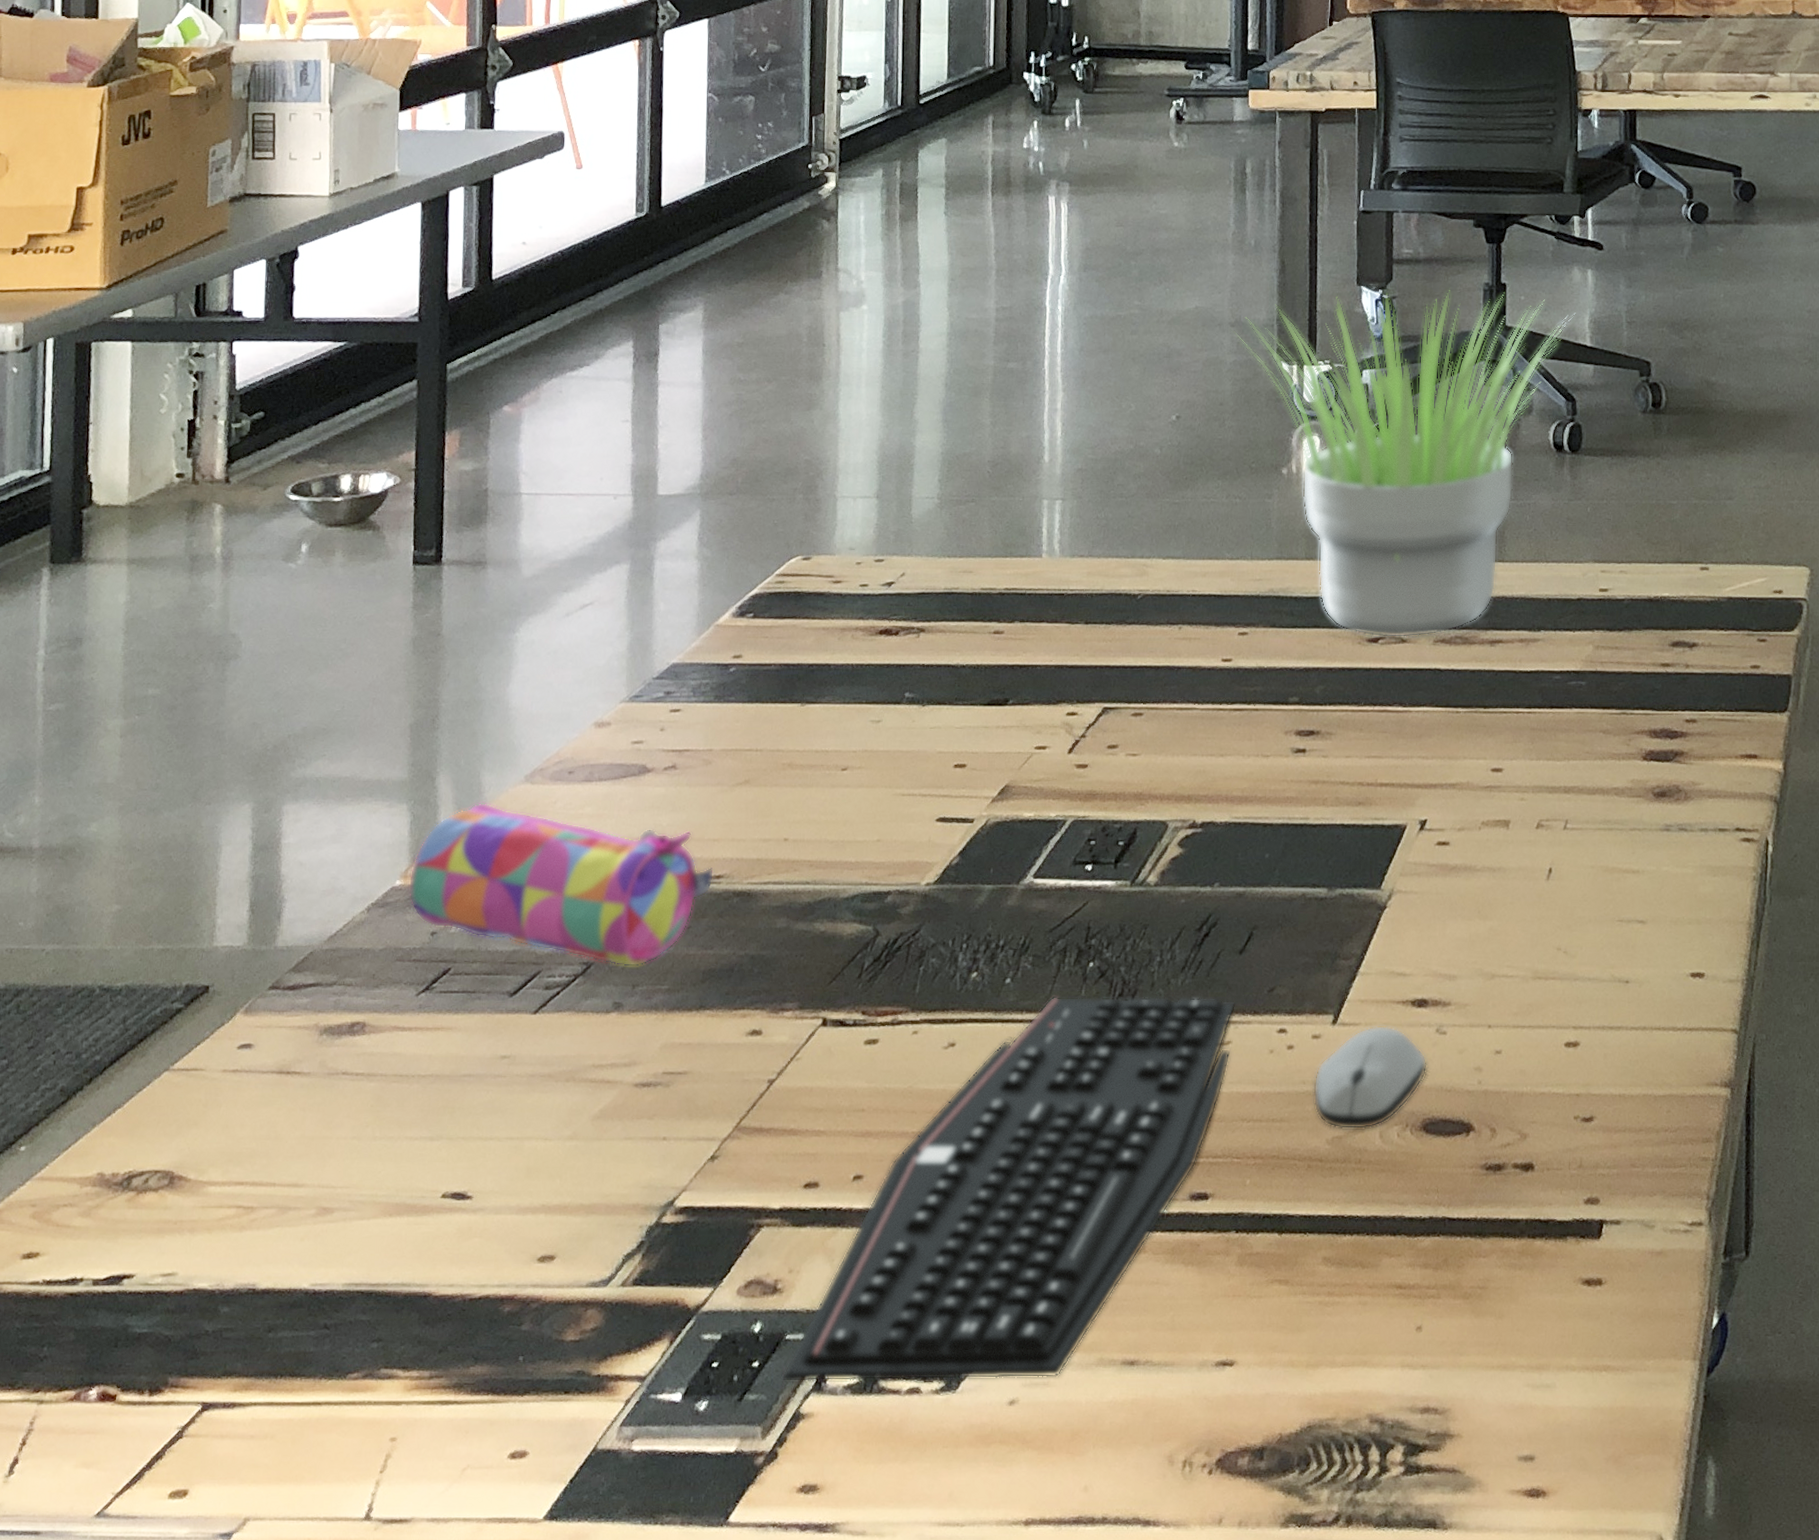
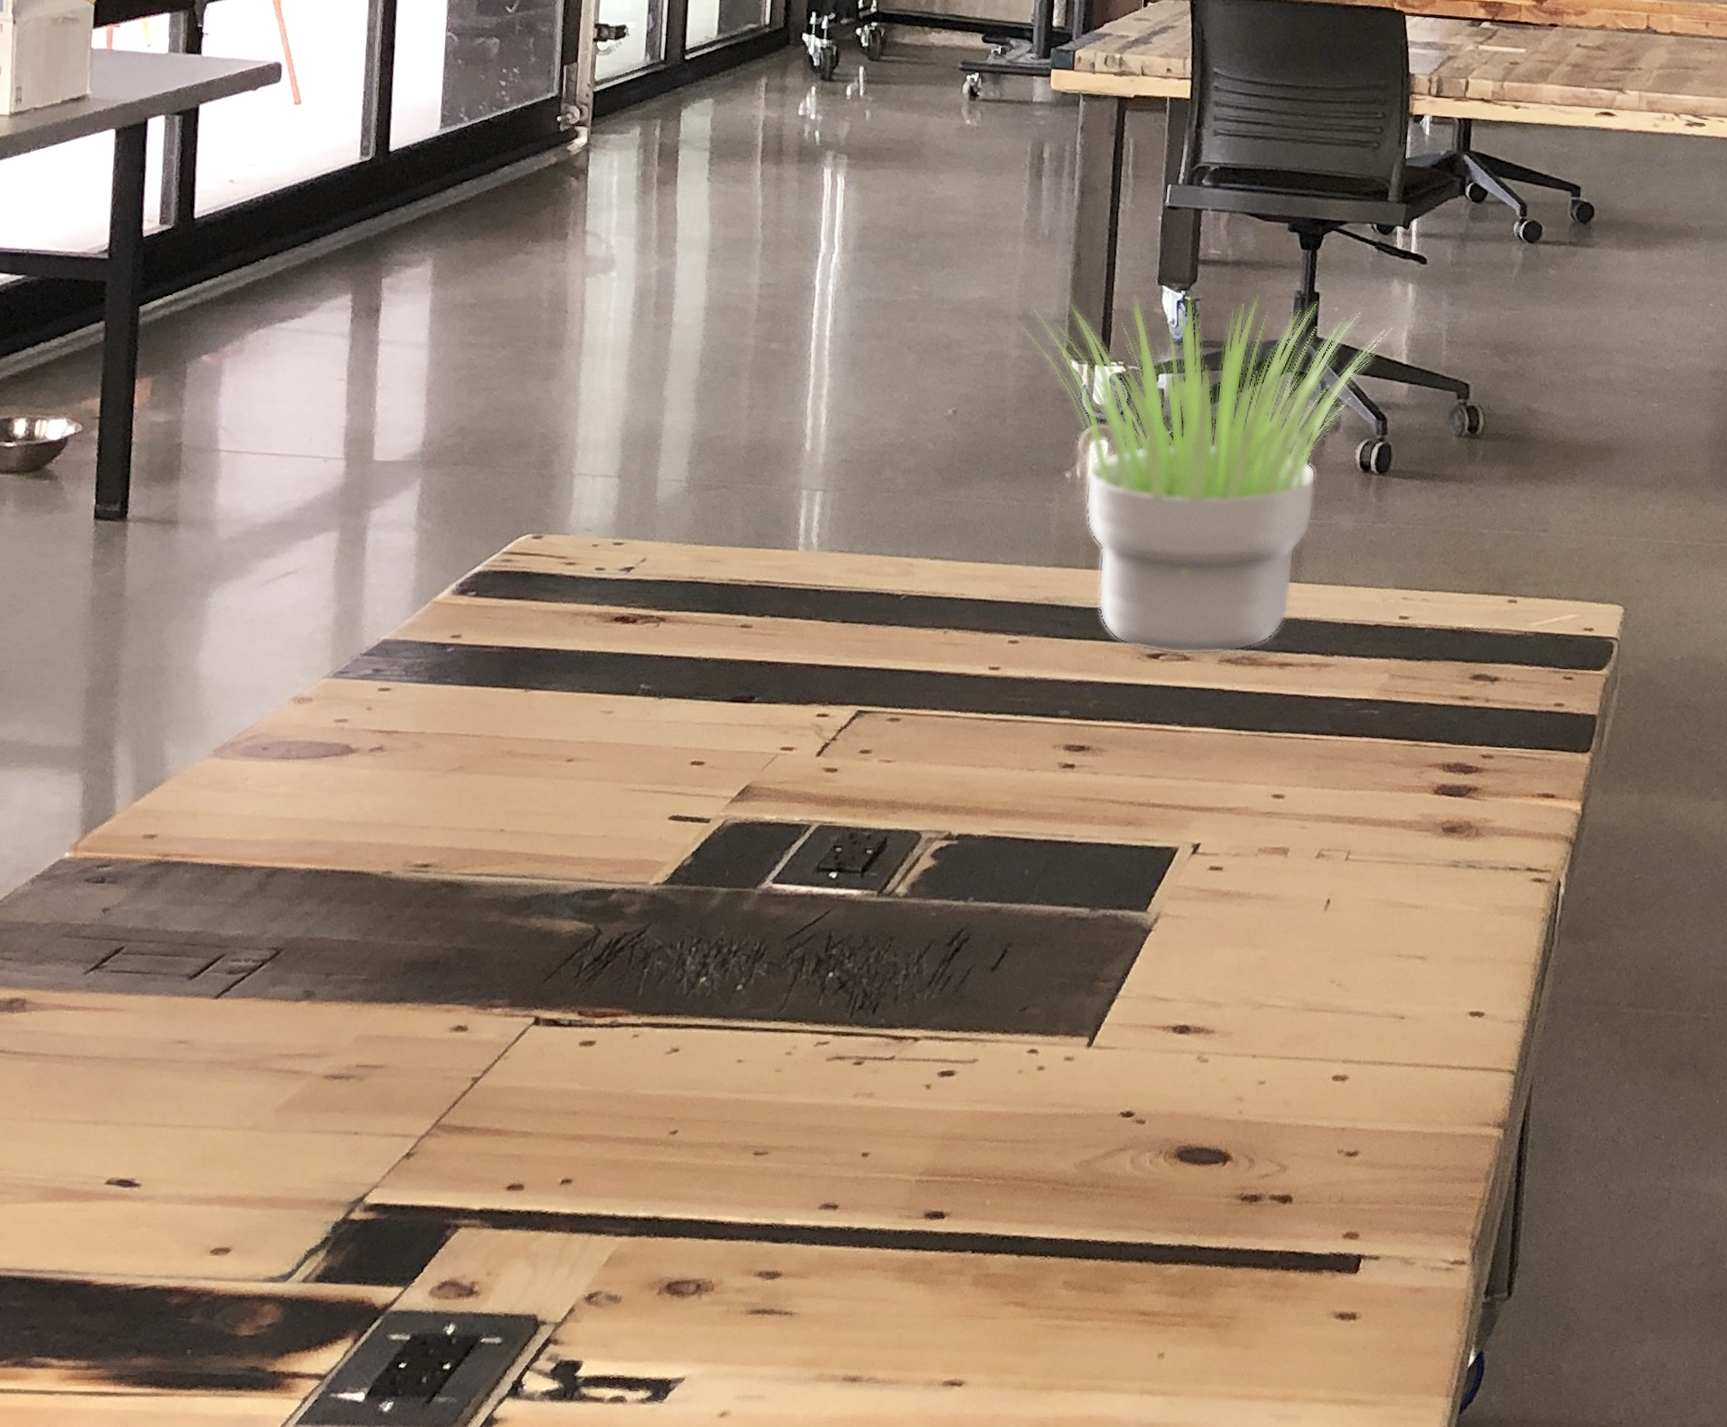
pencil case: present [408,802,715,967] -> none [78,774,422,955]
keyboard: present [781,996,1236,1382] -> none [474,1005,985,1392]
computer mouse: present [1313,1025,1428,1130] -> none [1062,1050,1187,1155]

